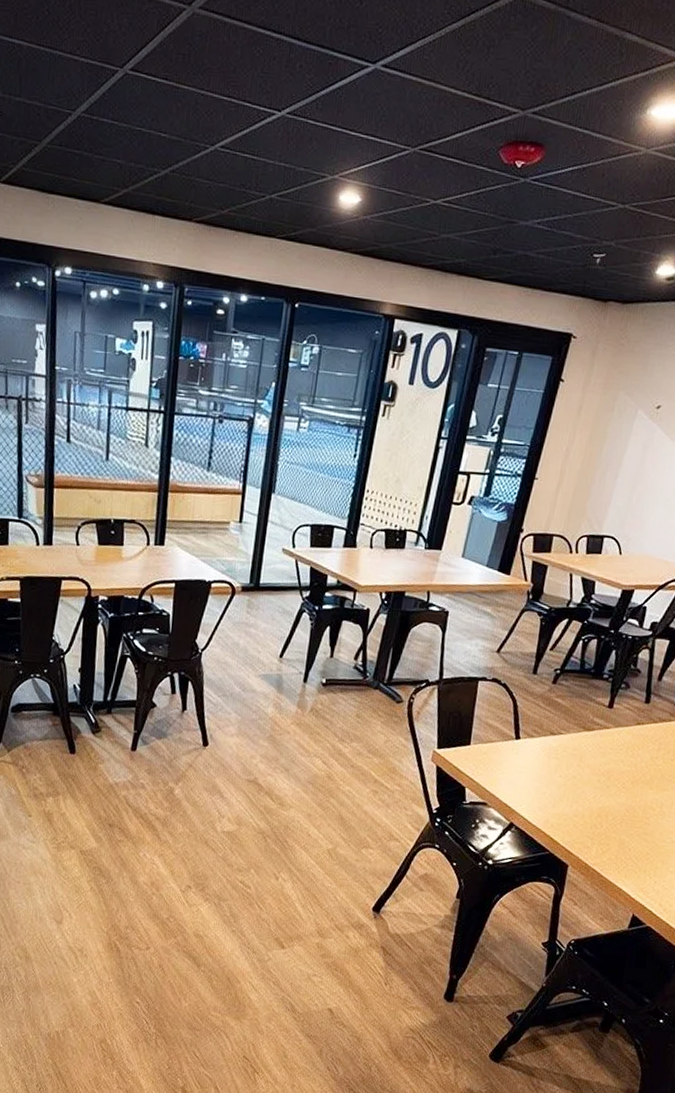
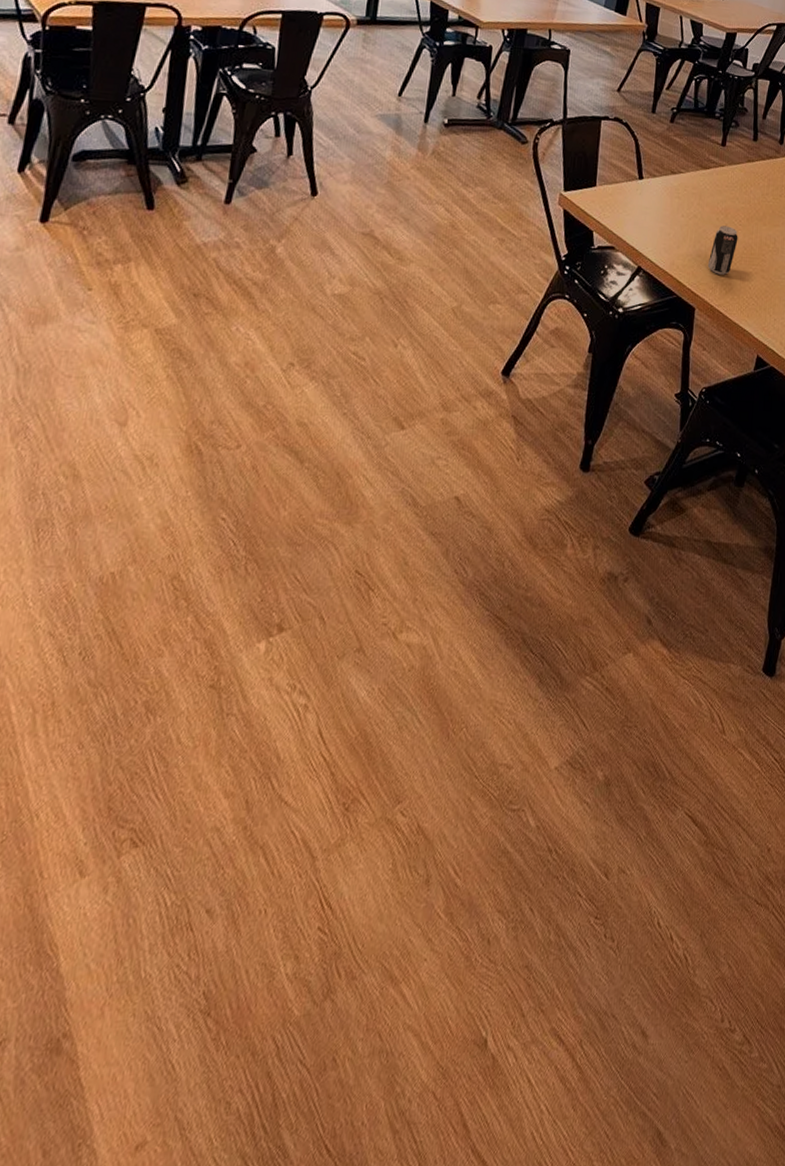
beverage can: none [584,787,621,835] -> present [707,225,738,275]

